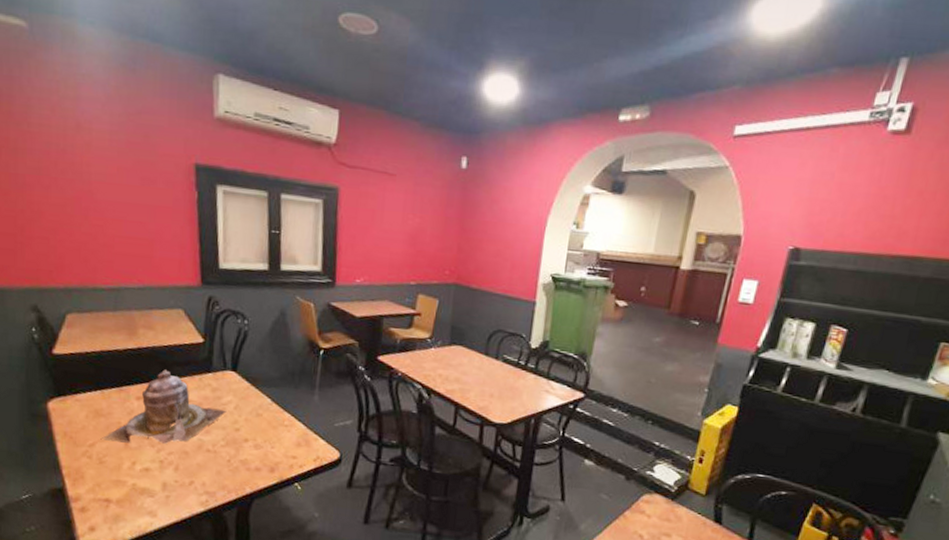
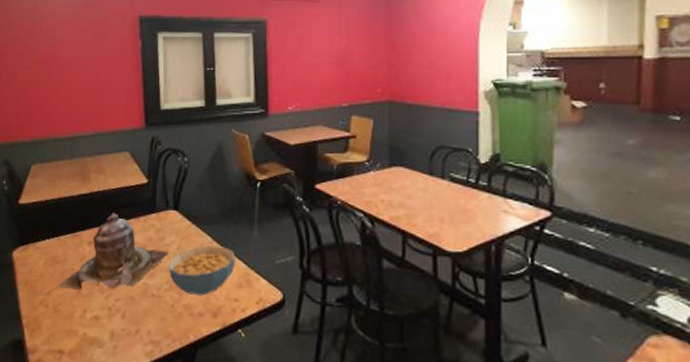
cereal bowl: none [226,406,295,453] -> present [169,245,235,296]

